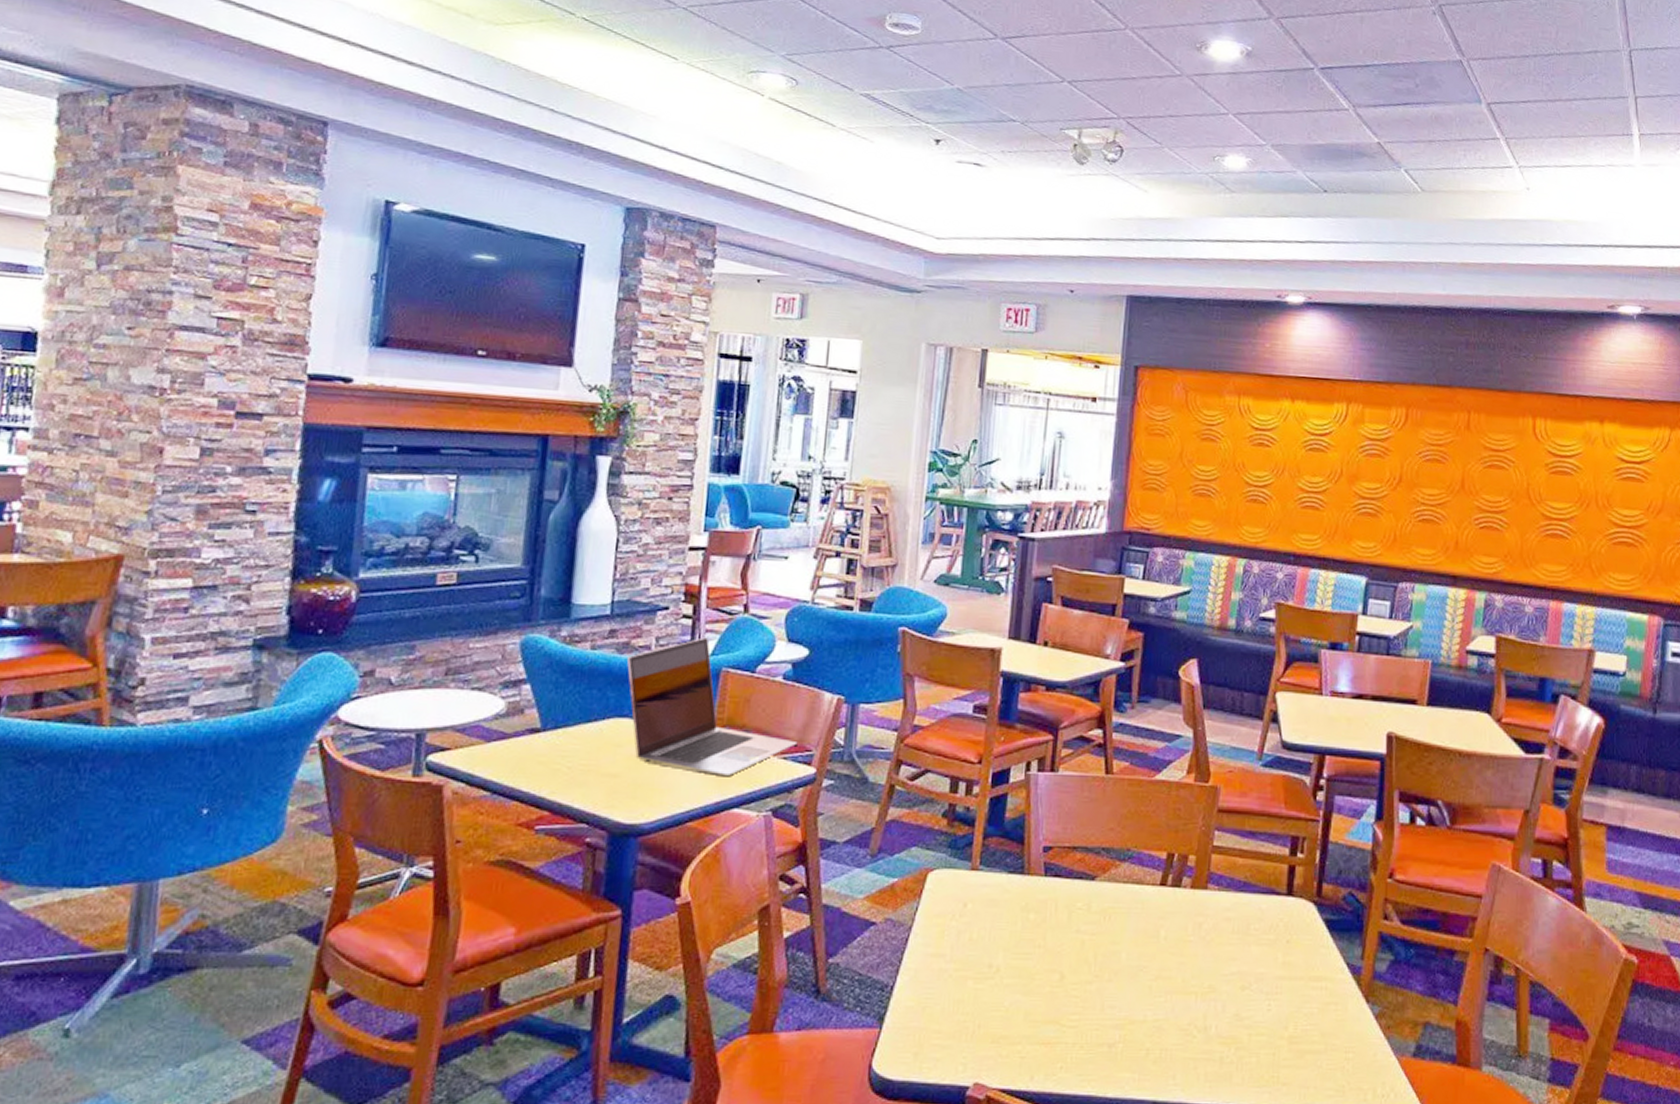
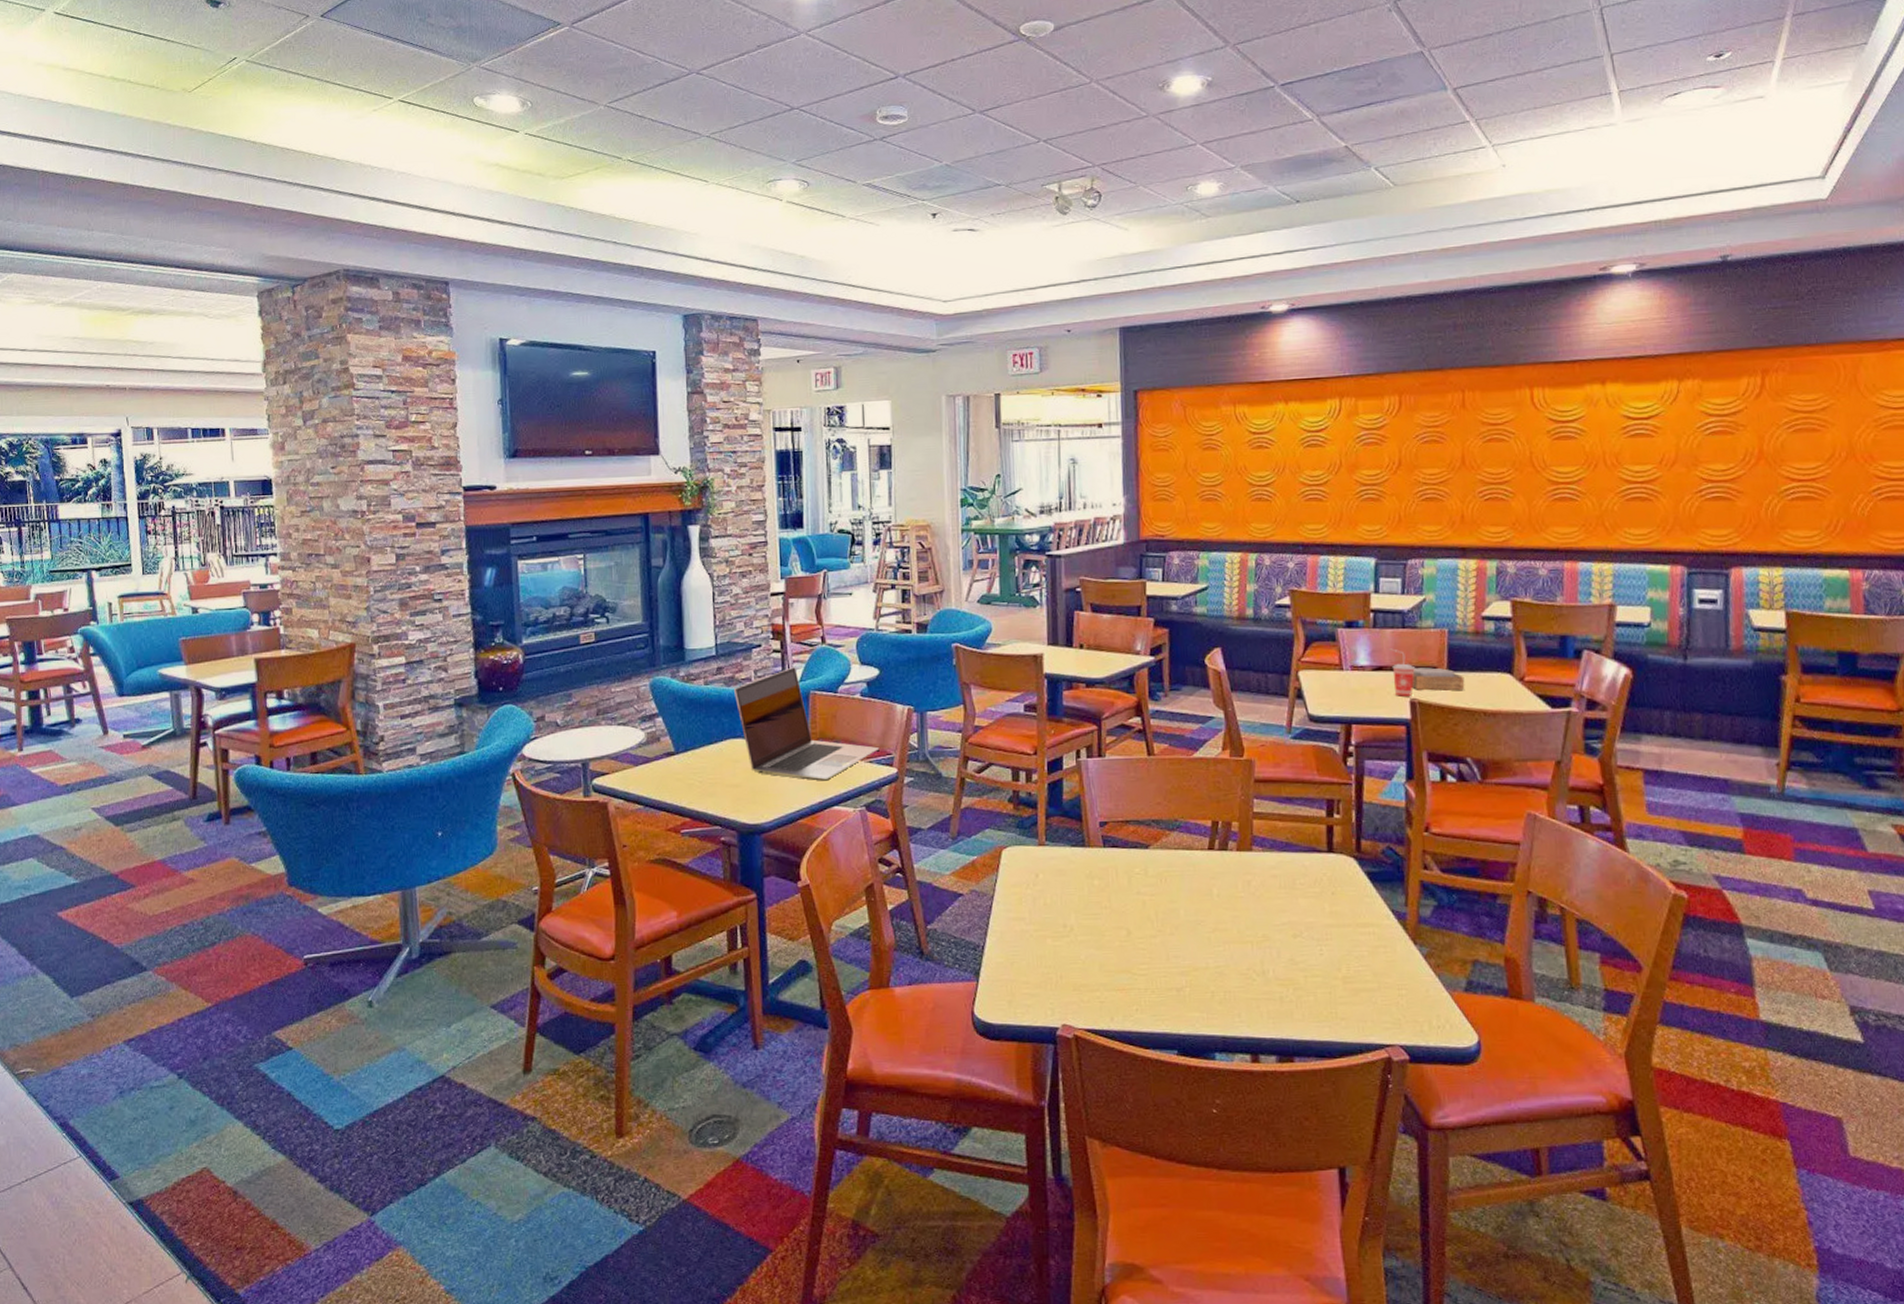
beverage cup: none [1371,676,1396,729] -> present [1389,648,1416,696]
napkin holder: none [1390,699,1443,728] -> present [1411,667,1465,692]

